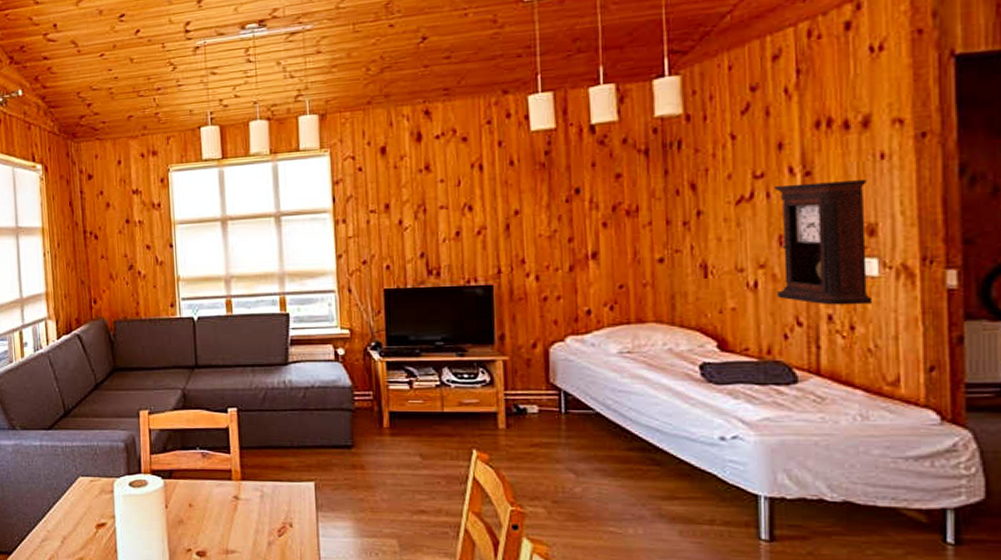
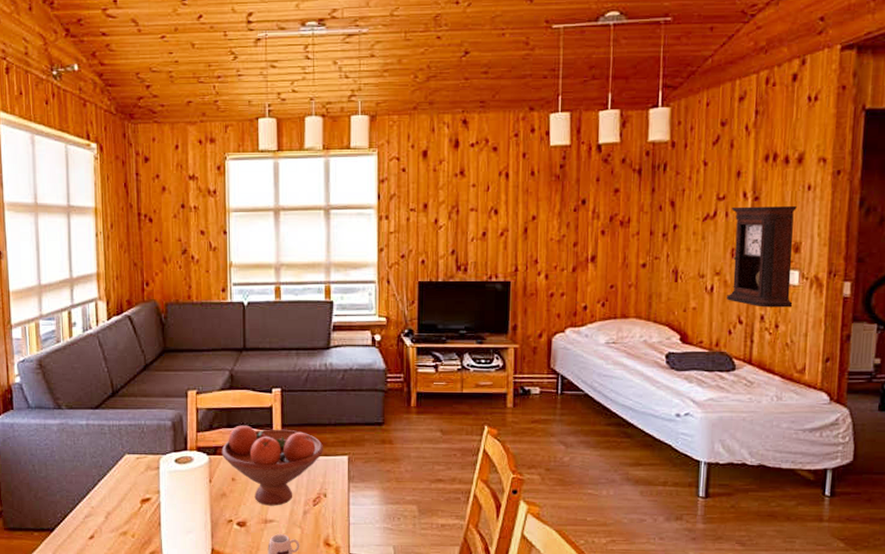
fruit bowl: none [176,447,287,535] -> present [221,425,324,506]

